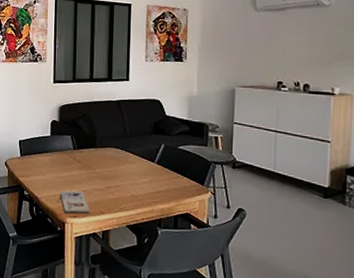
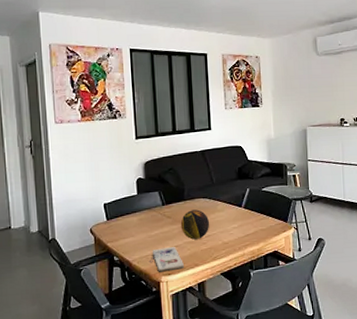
decorative orb: none [89,158,120,188] -> present [180,209,210,240]

